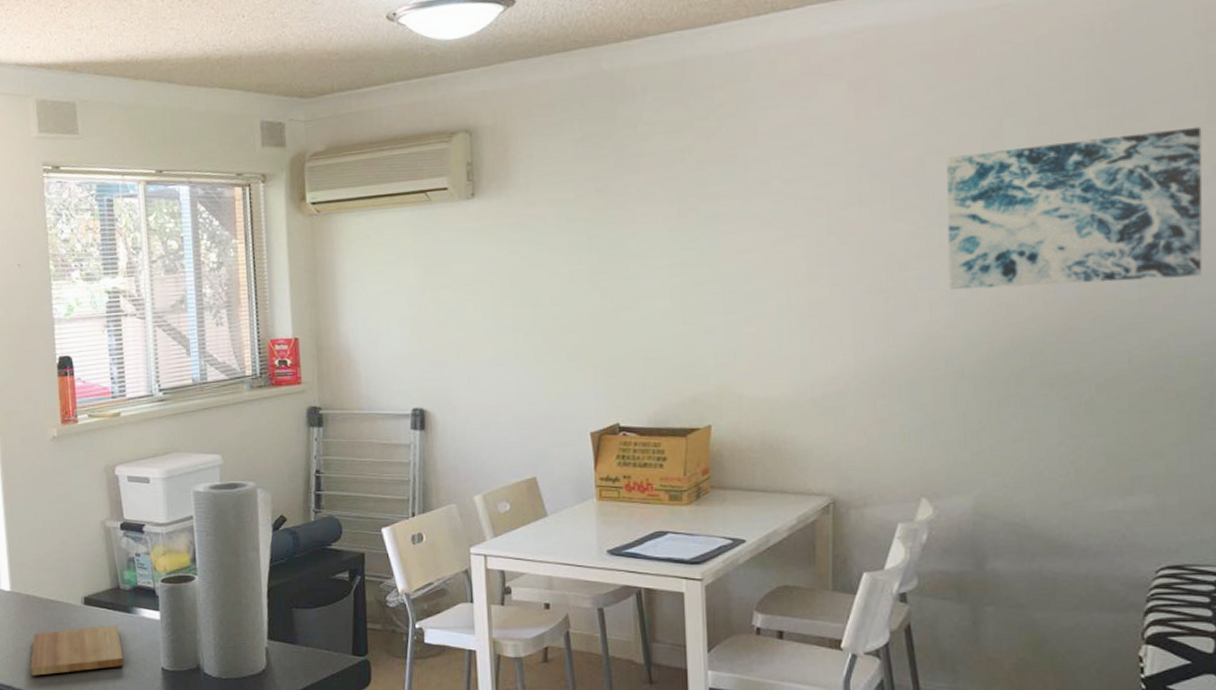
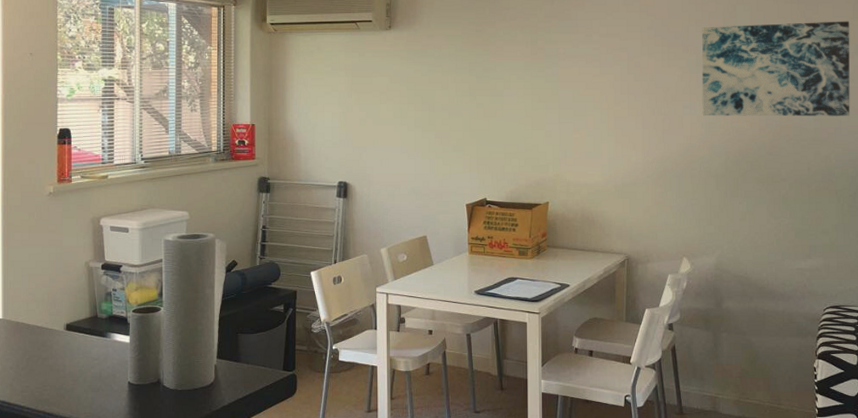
cutting board: present [30,625,124,676] -> none [14,347,96,390]

